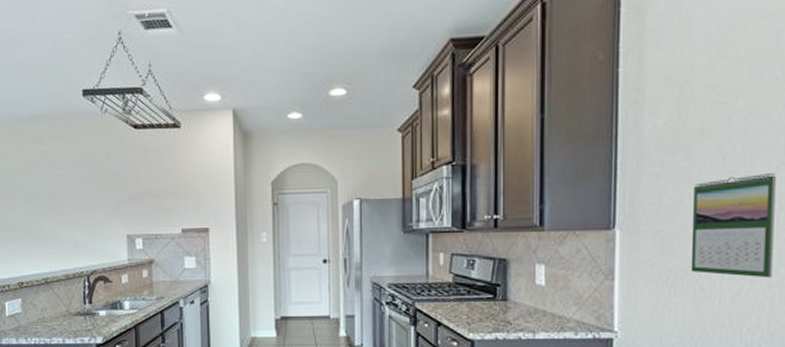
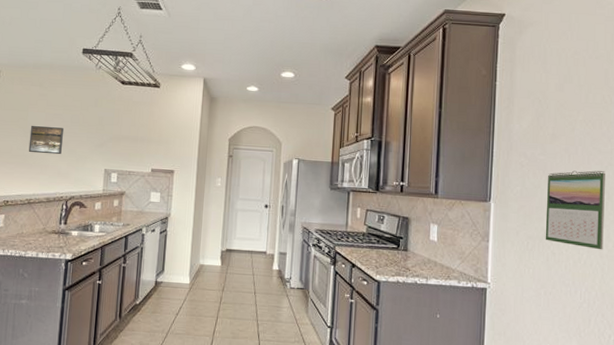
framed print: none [35,190,75,224] -> present [28,125,65,155]

